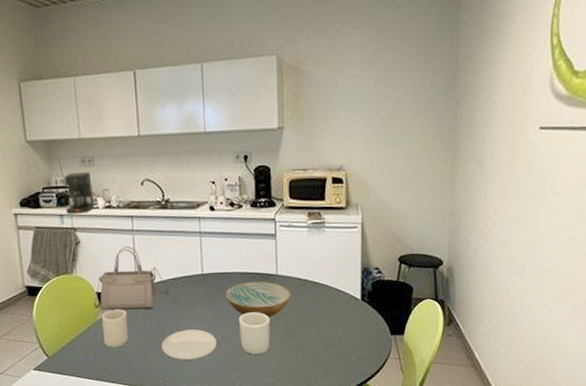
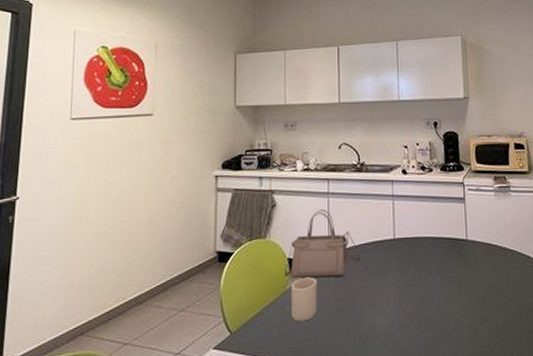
coffee maker: present [64,172,95,214] -> none [265,136,294,176]
plate: present [161,329,218,361] -> none [350,300,409,337]
bowl: present [225,281,291,318] -> none [416,246,481,287]
mug: present [239,312,270,355] -> none [430,280,463,329]

